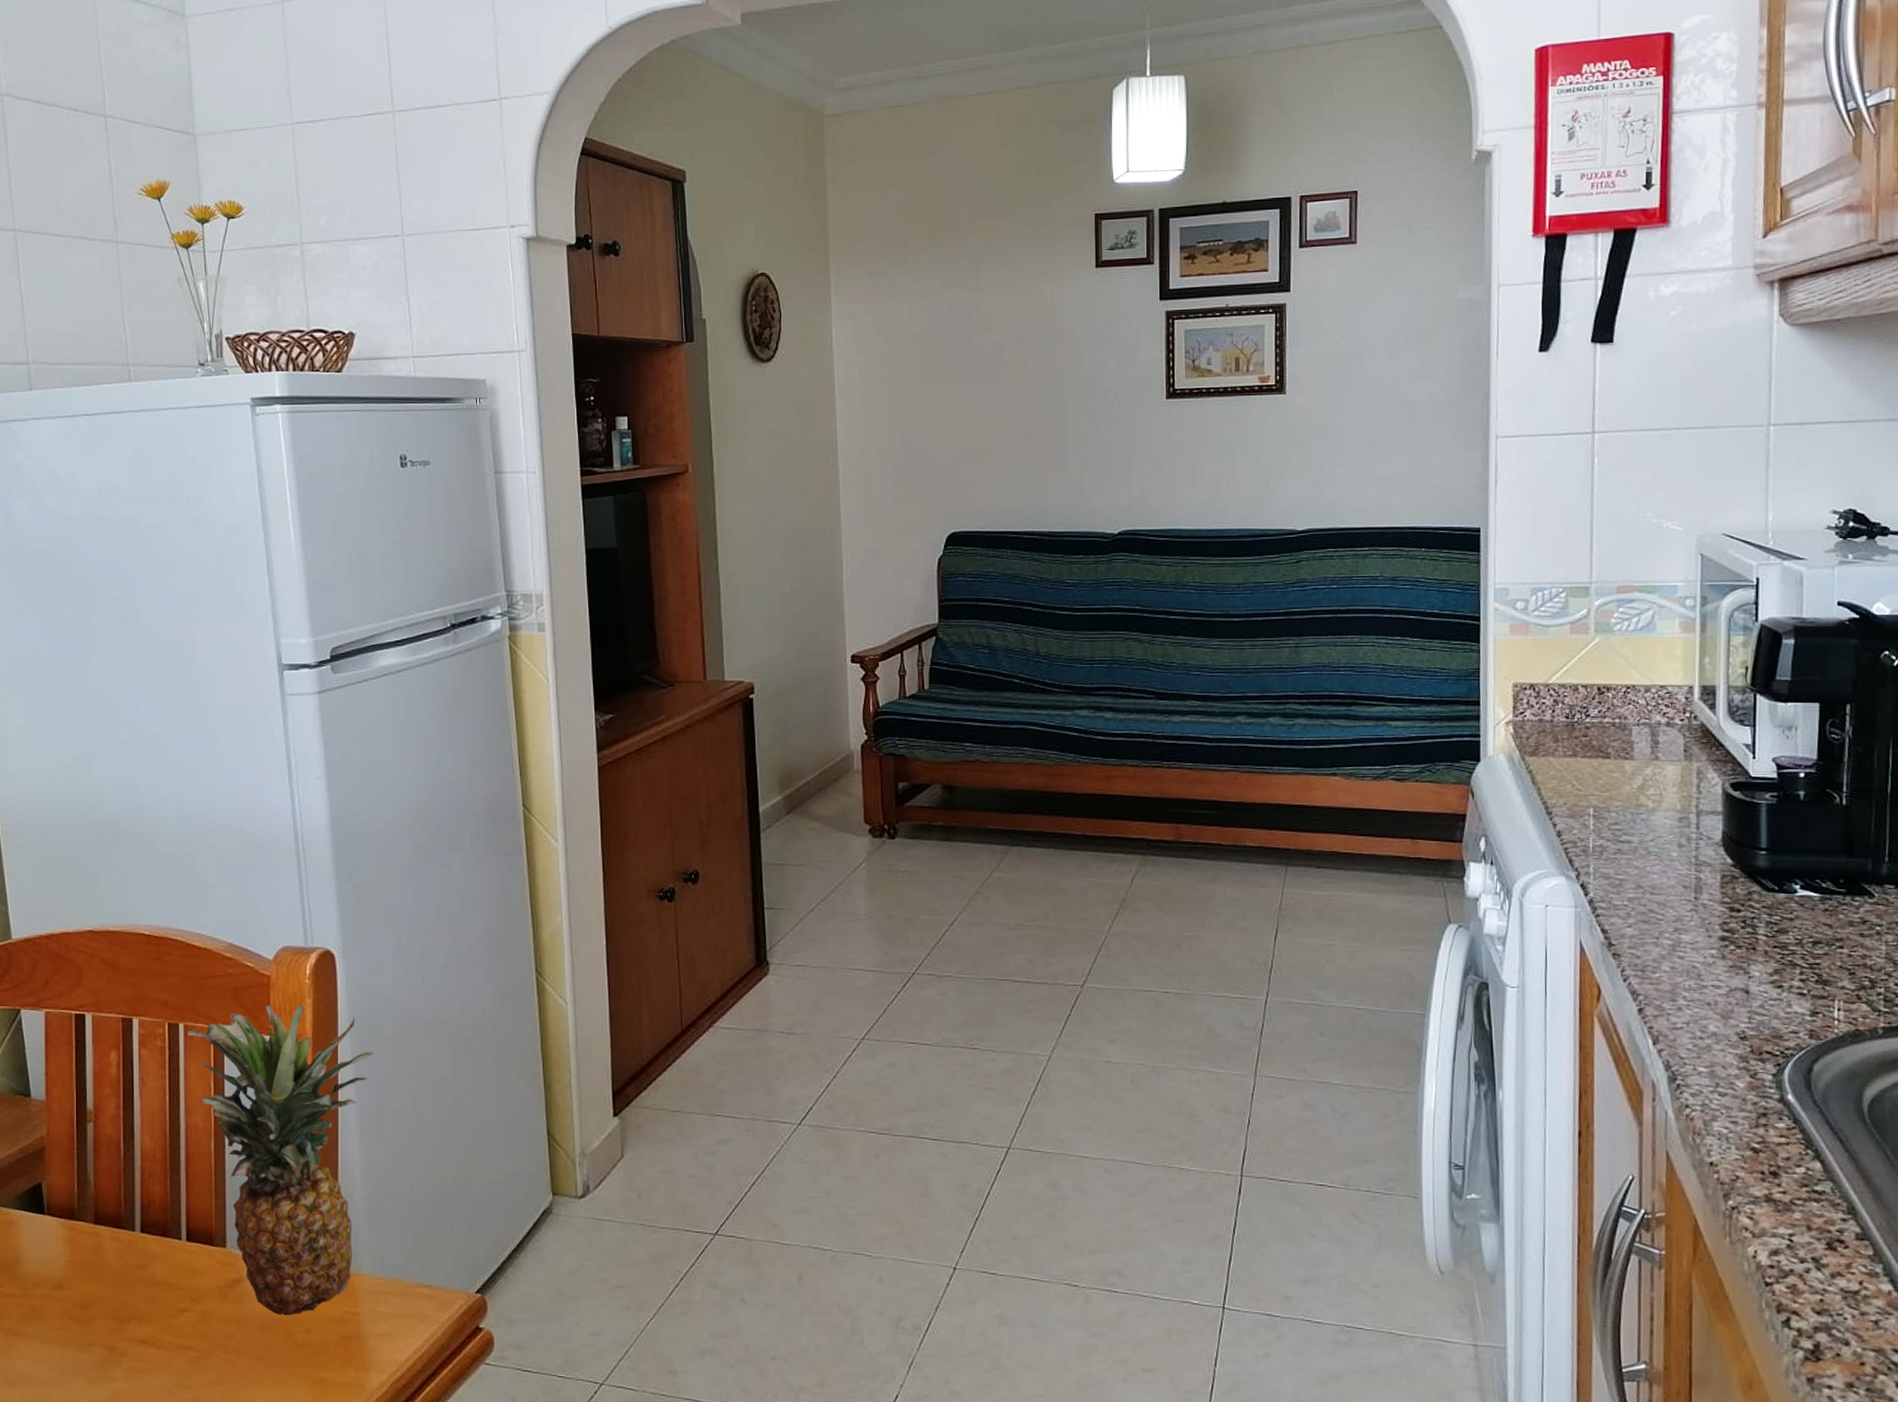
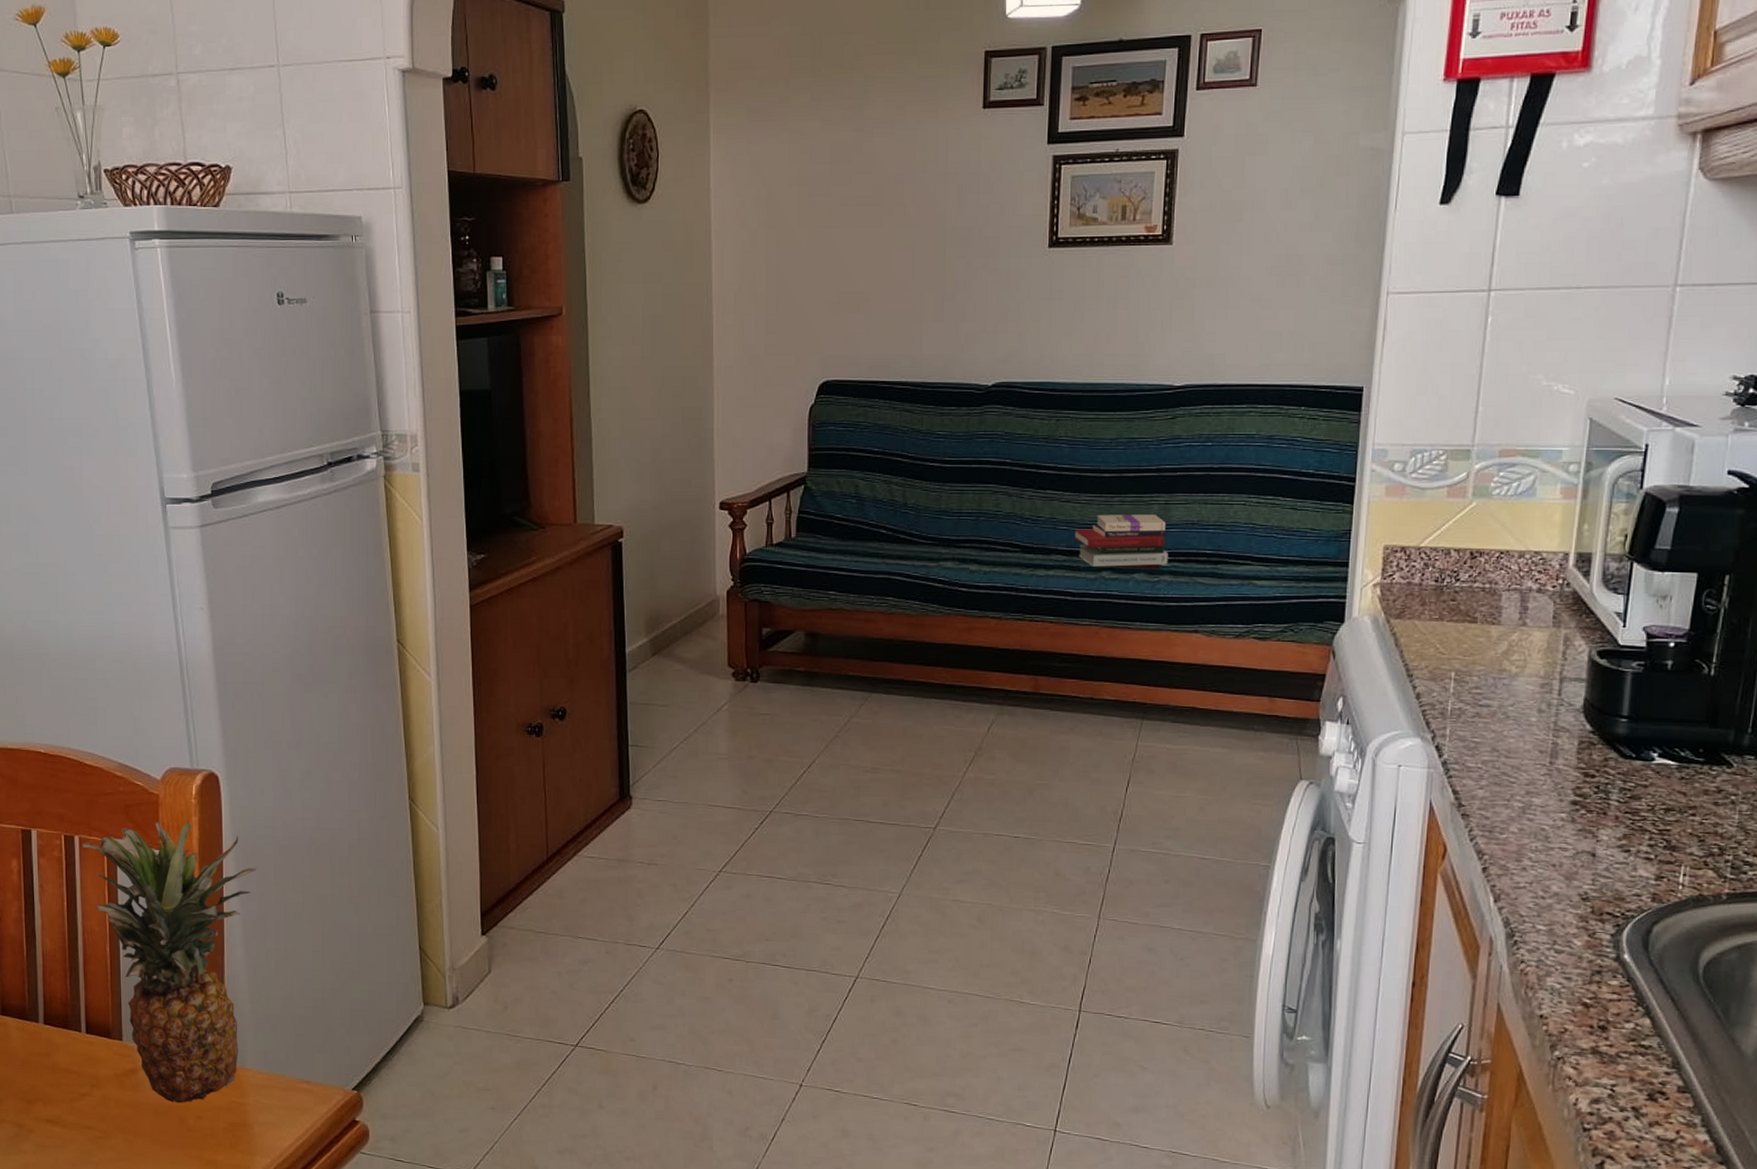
books: none [1207,657,1302,713] -> present [1074,513,1169,569]

